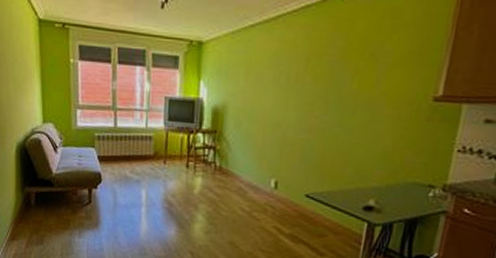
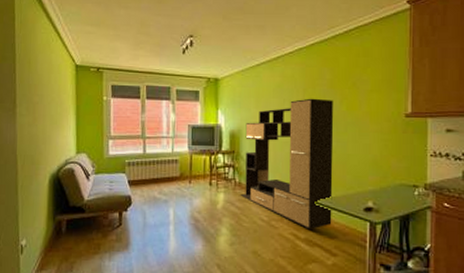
media console: none [219,71,342,225] -> present [240,98,334,230]

